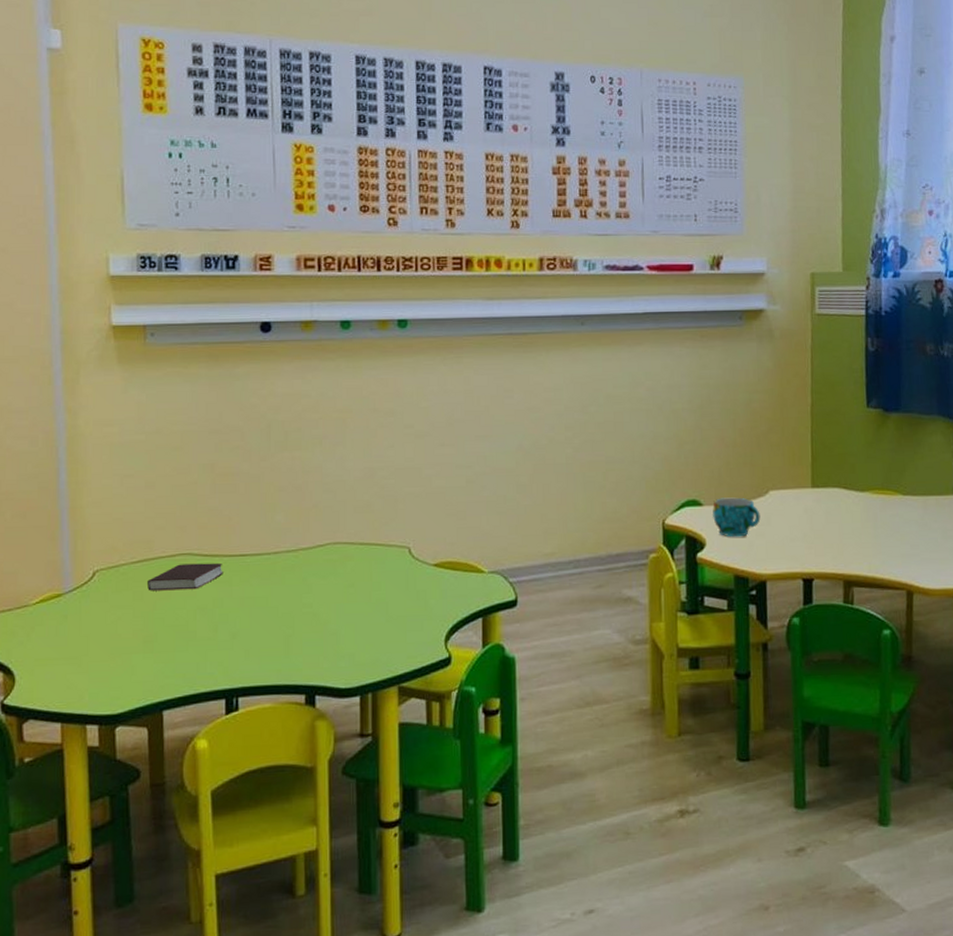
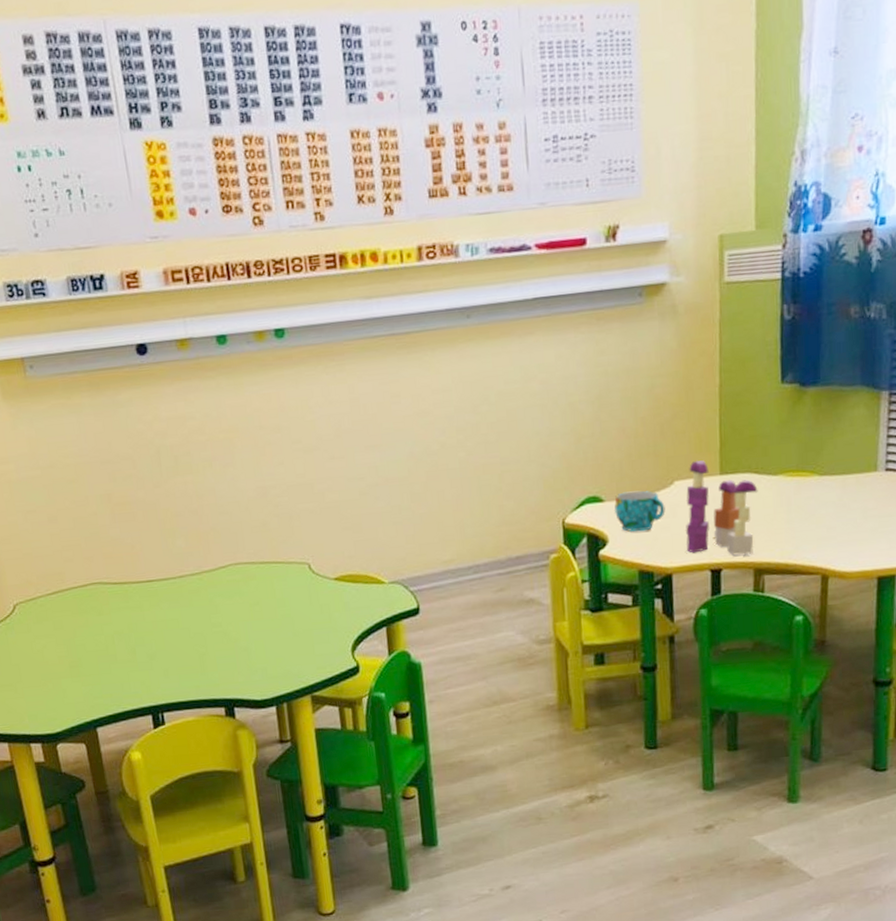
book: present [148,563,223,591] -> none [64,589,134,620]
toy blocks: none [779,472,847,567] -> present [685,460,758,556]

